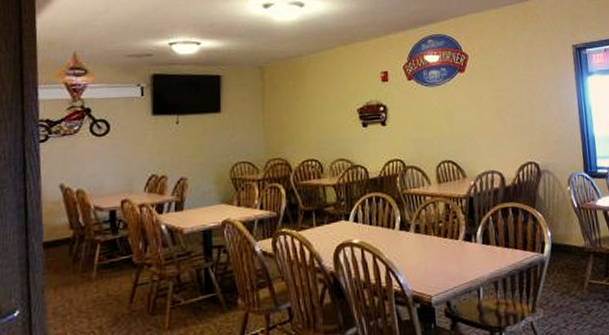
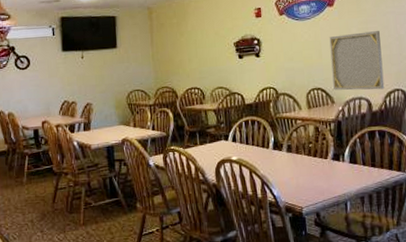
wall art: none [460,100,518,163] -> present [329,31,385,90]

